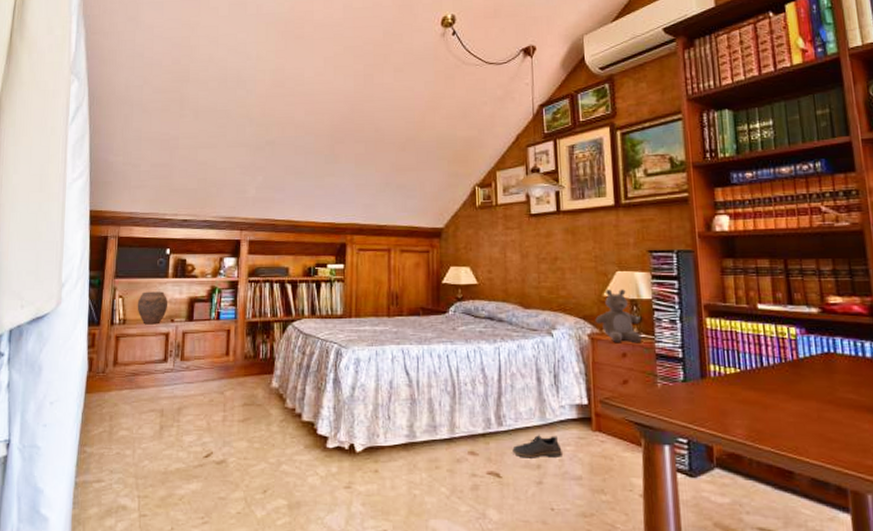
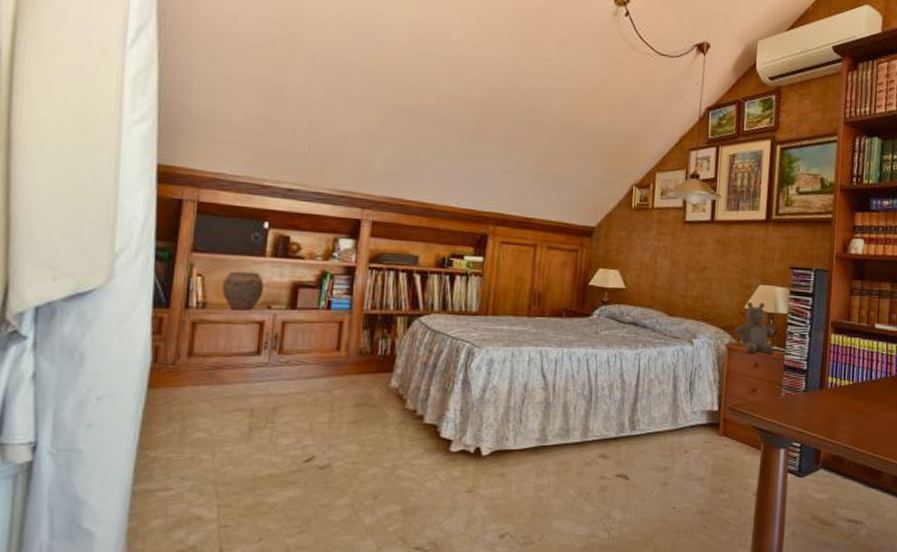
shoe: present [512,434,562,458] -> none [642,438,689,461]

